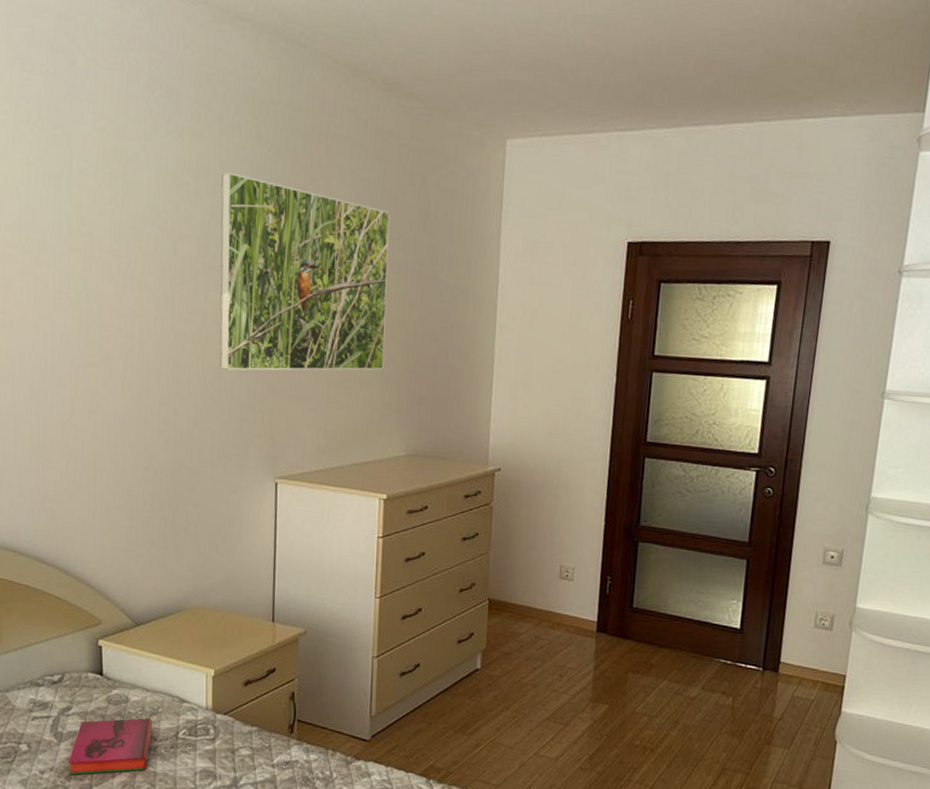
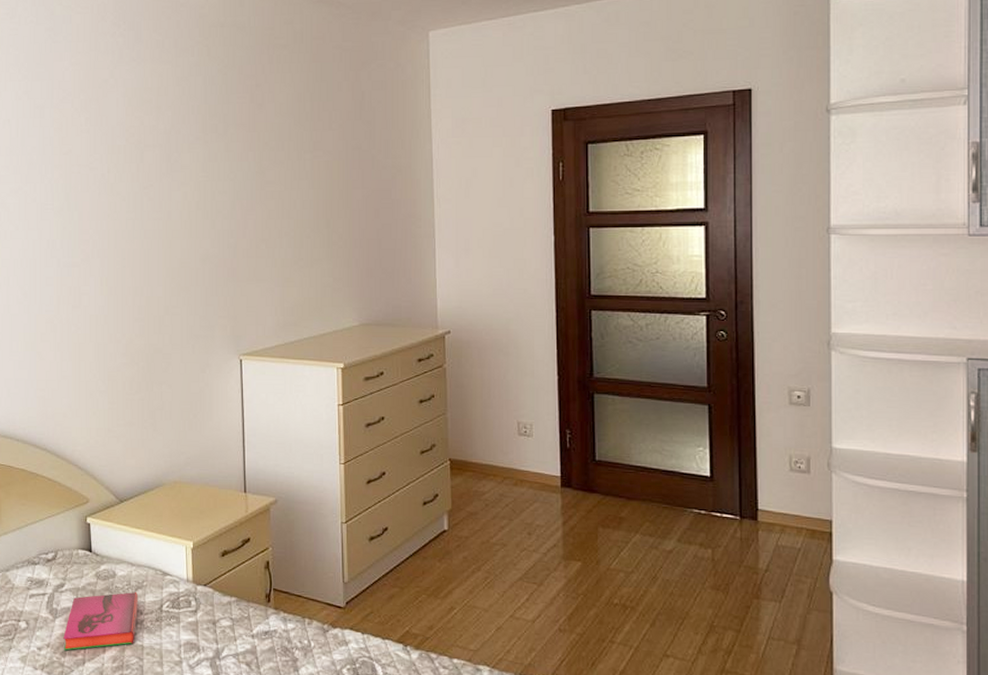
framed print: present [220,172,390,371] -> none [179,87,333,259]

